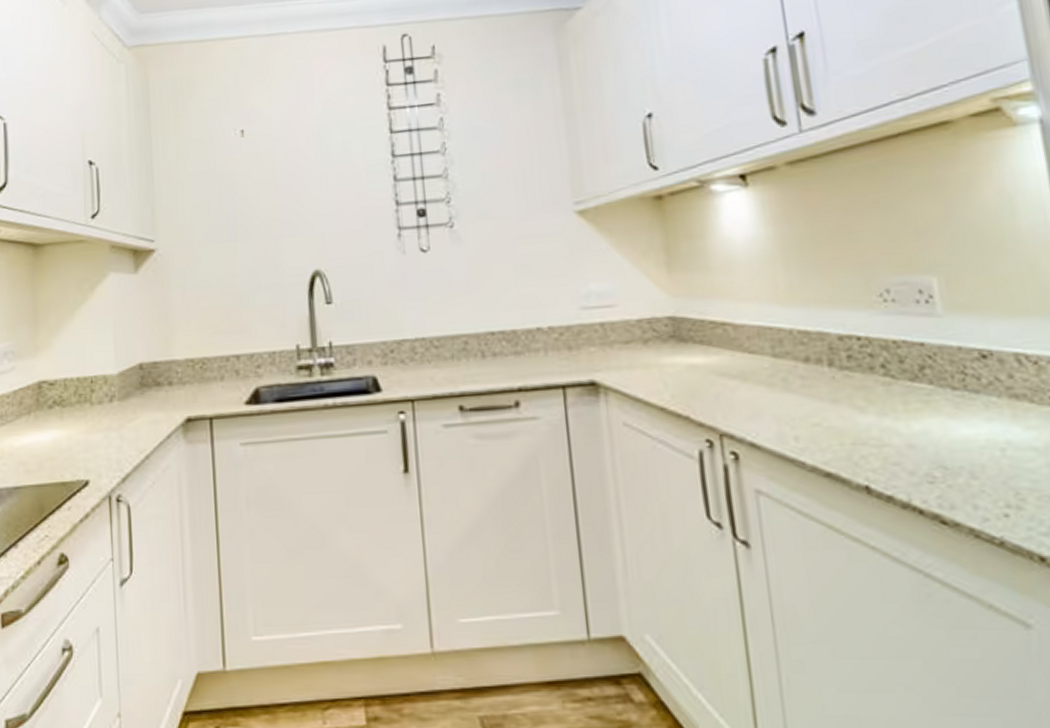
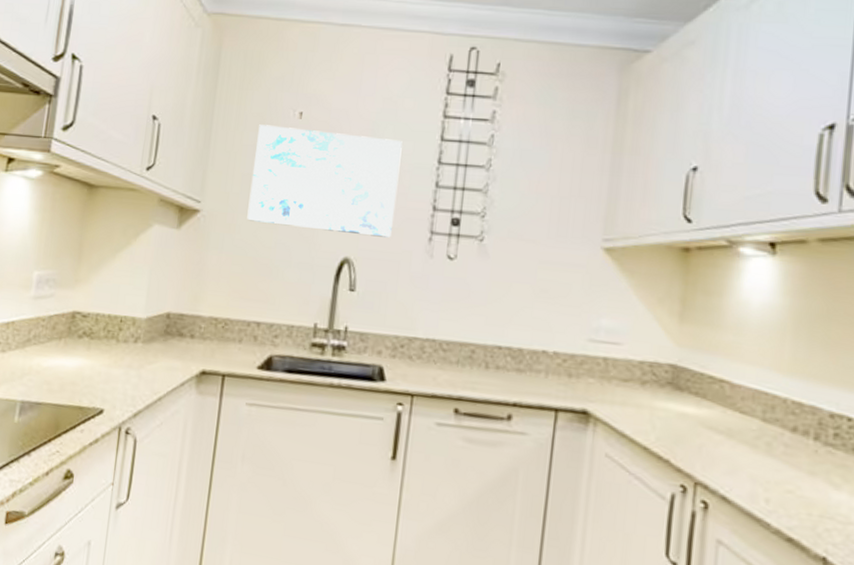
wall art: none [201,140,358,251] -> present [247,124,403,238]

